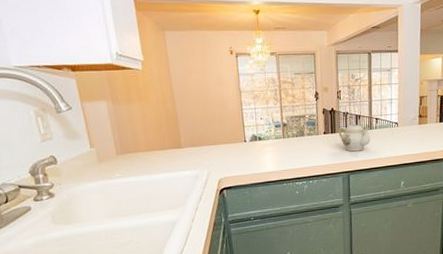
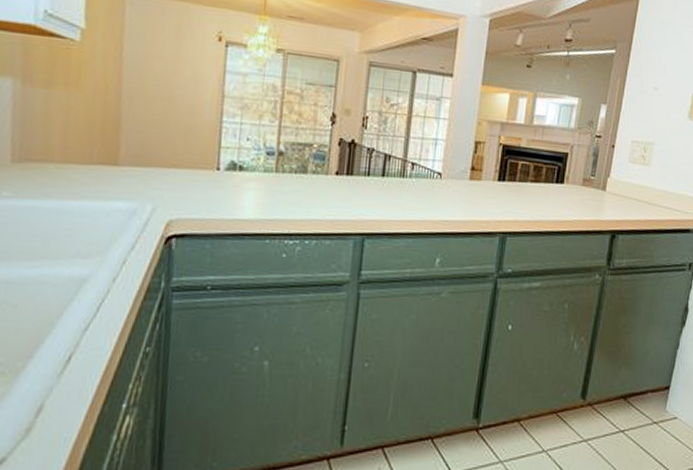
teapot: present [338,123,371,152] -> none [356,165,402,207]

